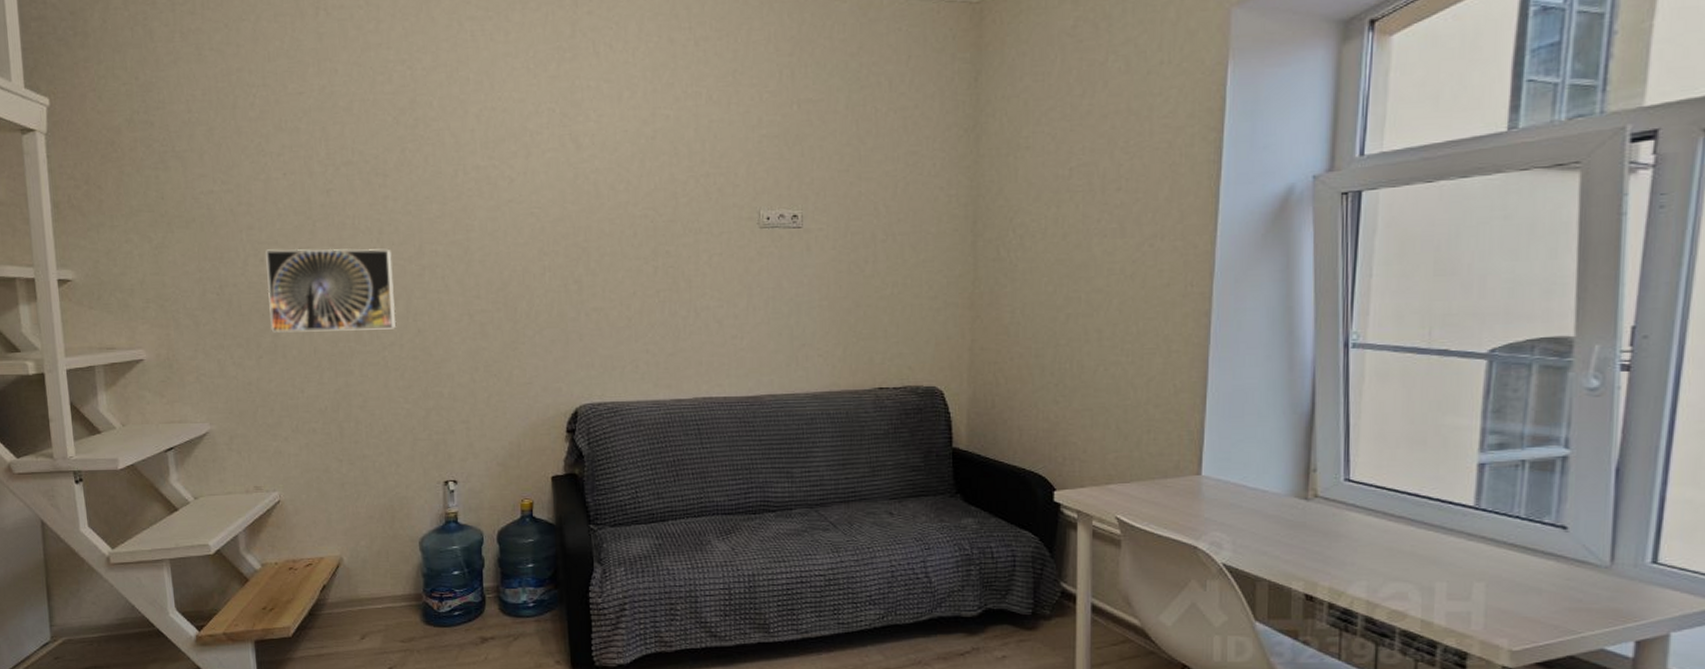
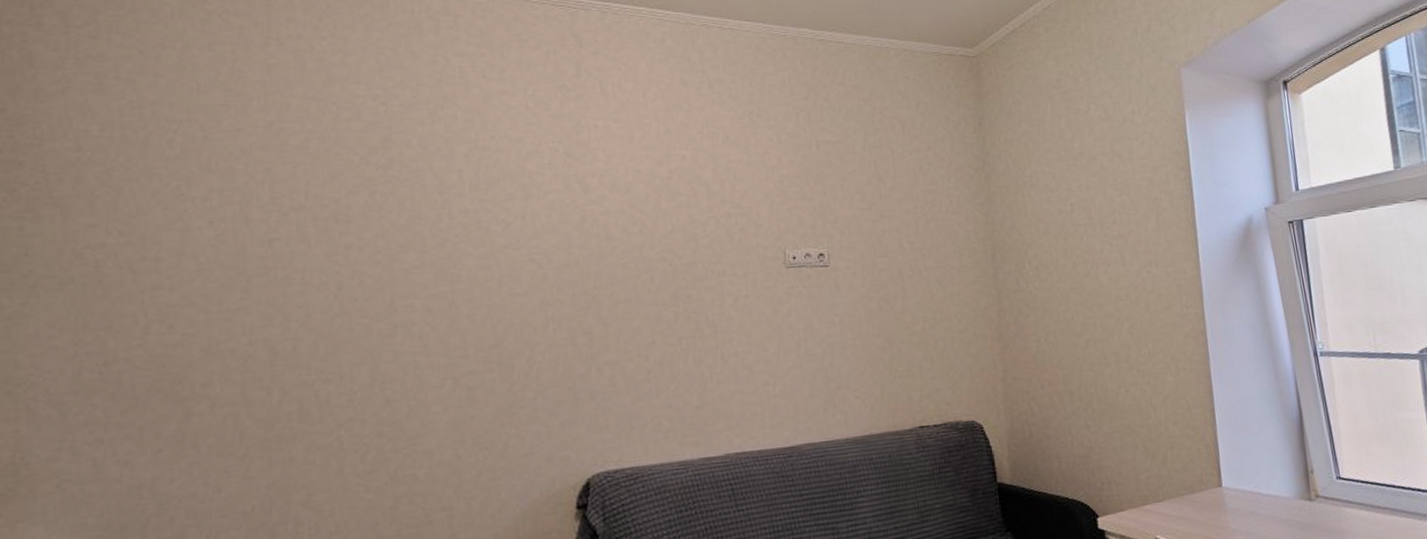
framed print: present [266,248,397,333] -> none [175,306,358,418]

